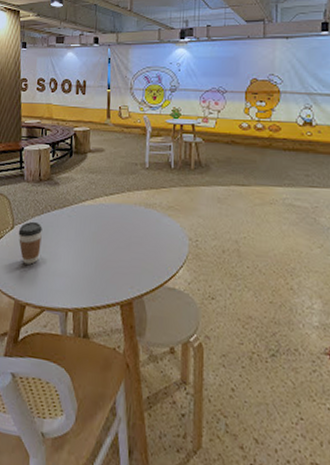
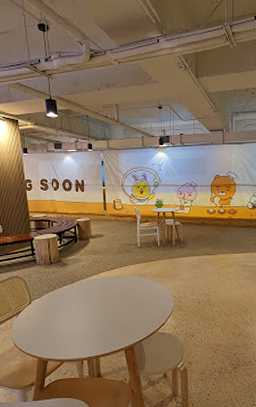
coffee cup: present [18,221,42,265] -> none [36,296,56,329]

